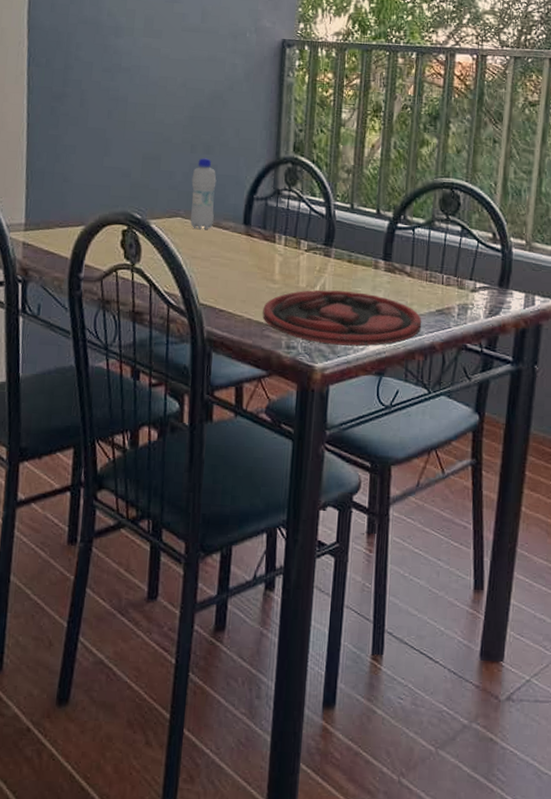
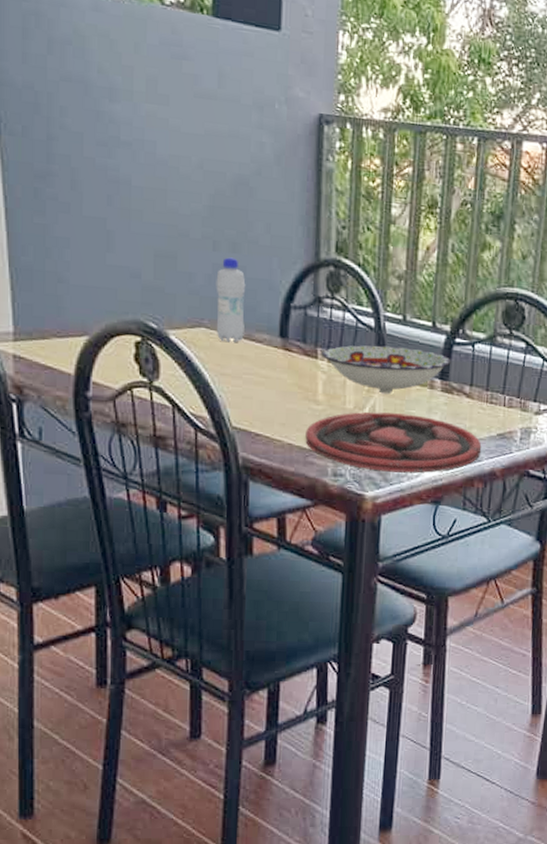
bowl: none [279,230,394,274] -> present [321,345,451,394]

